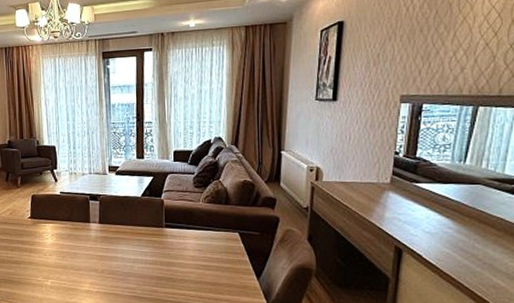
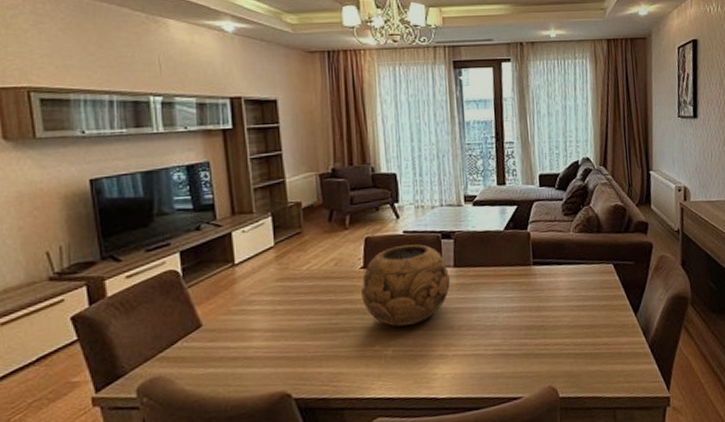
decorative bowl: none [28,203,96,265] -> present [360,244,450,327]

